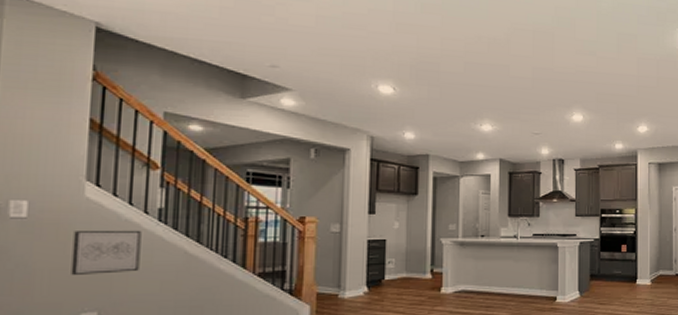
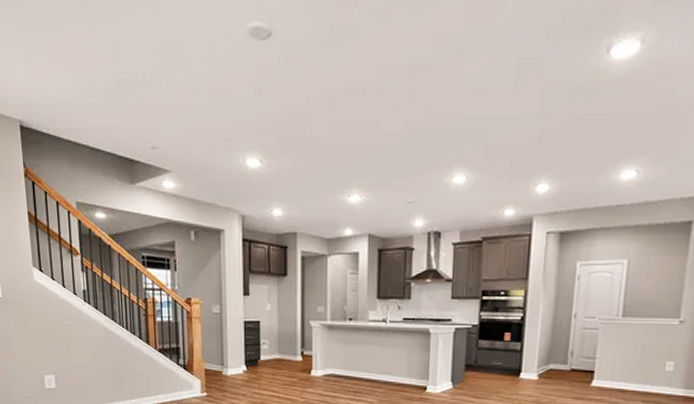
wall art: present [71,230,142,275] -> none [31,308,76,345]

